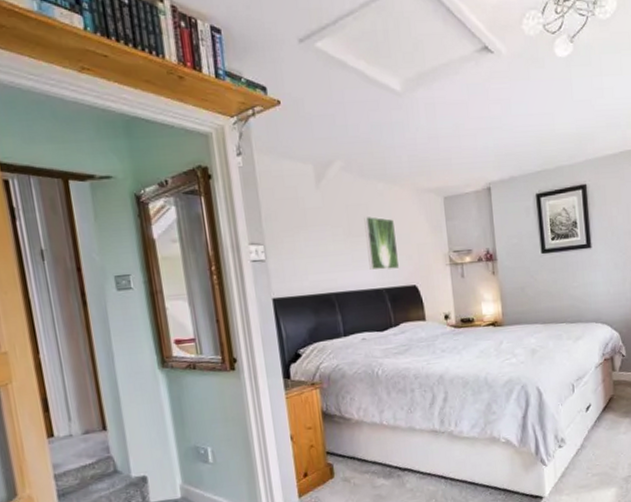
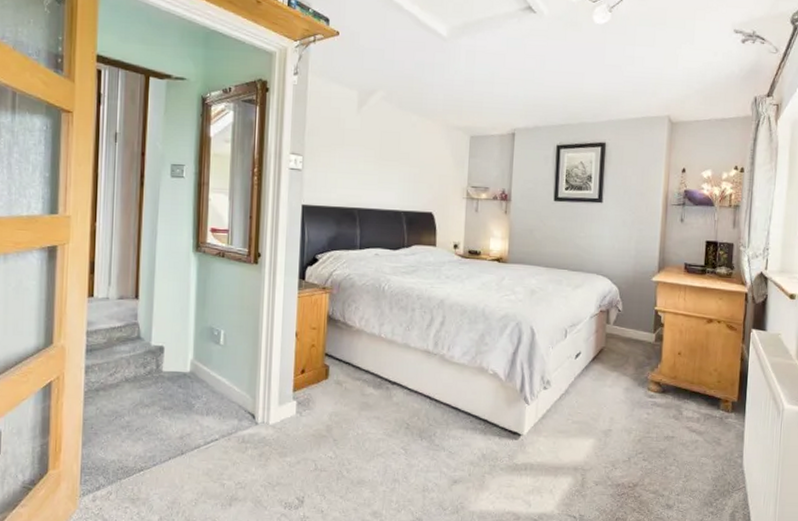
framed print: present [364,216,400,270] -> none [393,143,422,195]

